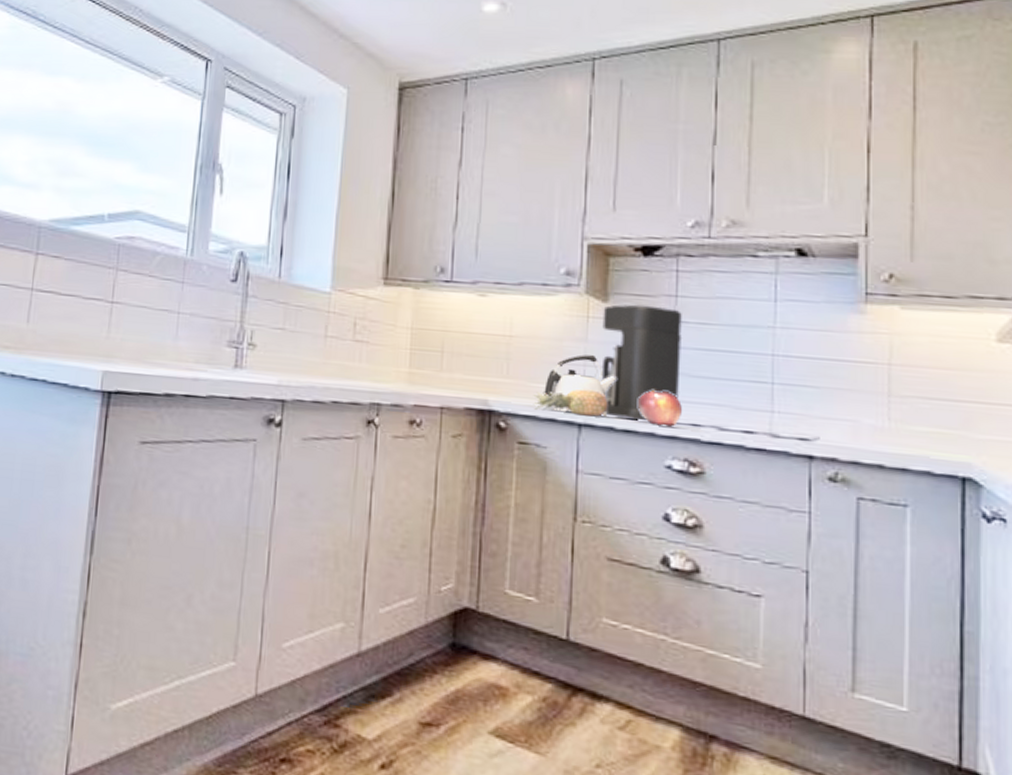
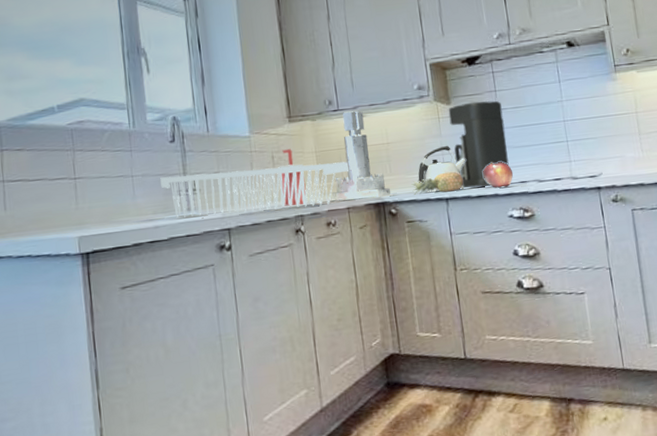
dish rack: none [210,321,451,398] -> present [160,161,348,218]
soap dispenser: none [357,317,392,392] -> present [278,149,307,206]
paper towel holder: none [421,285,507,406] -> present [331,111,394,201]

